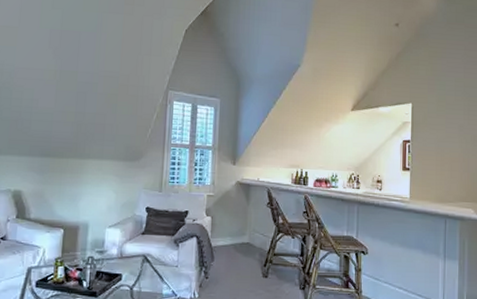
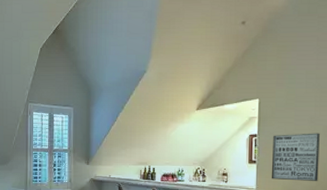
wall art: none [424,141,469,192] -> present [271,133,320,181]

